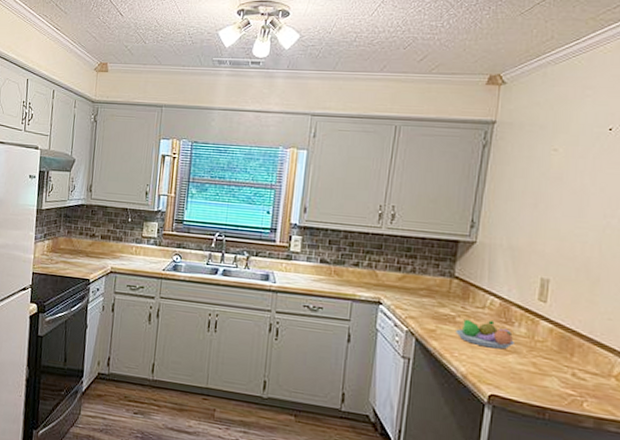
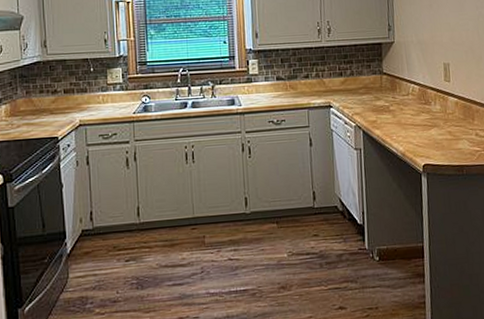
fruit bowl: present [456,319,514,350] -> none [391,104,434,127]

